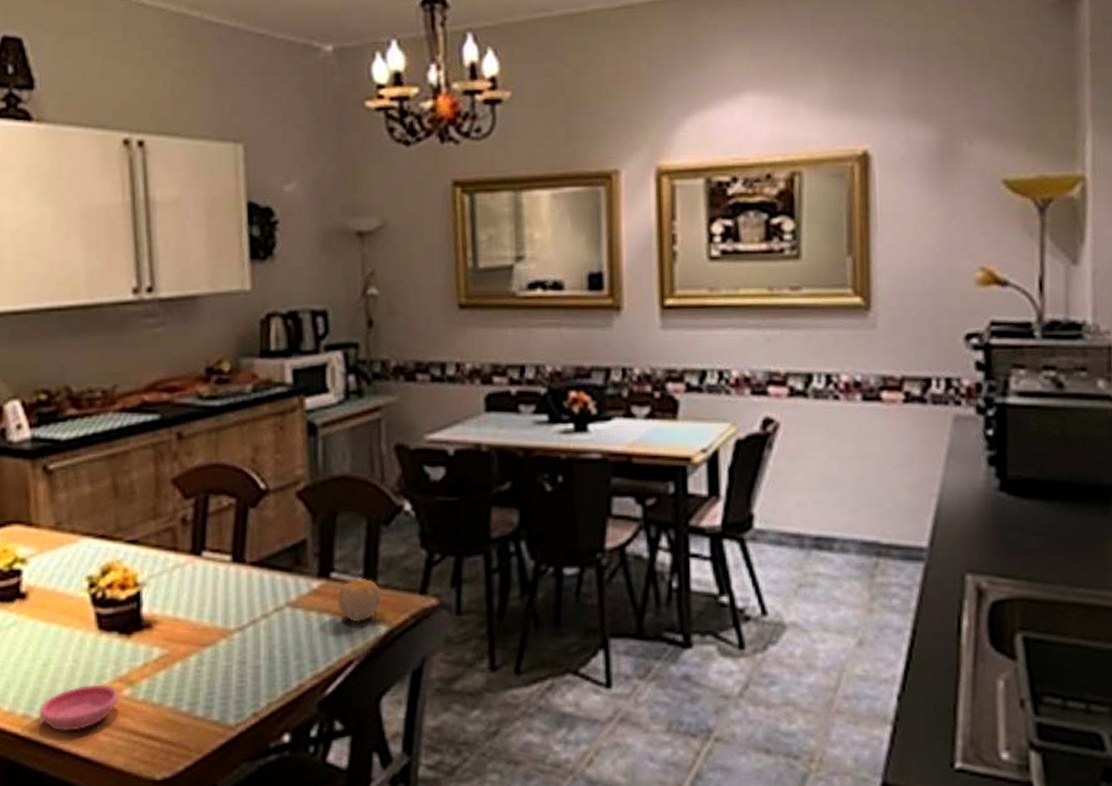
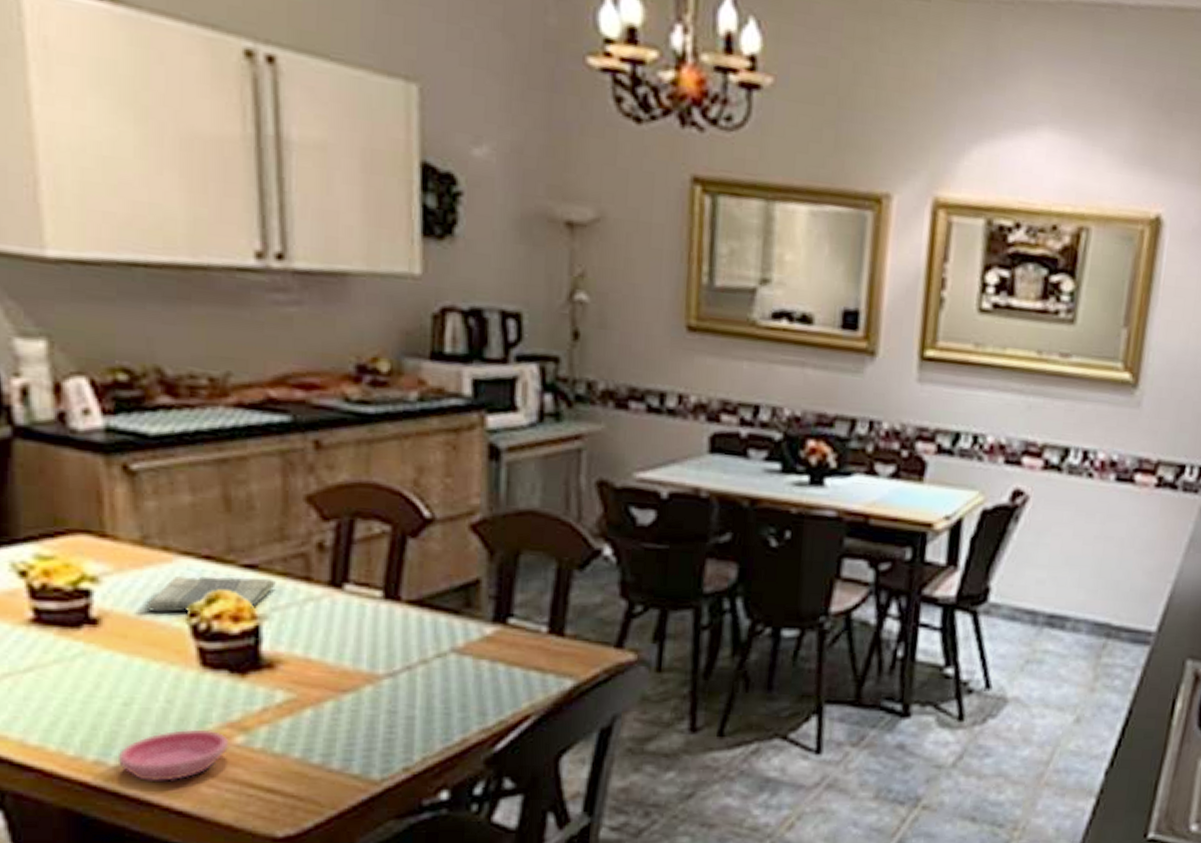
dish towel: none [59,551,151,585] -> present [146,575,276,612]
fruit: present [337,577,382,623] -> none [515,626,570,675]

